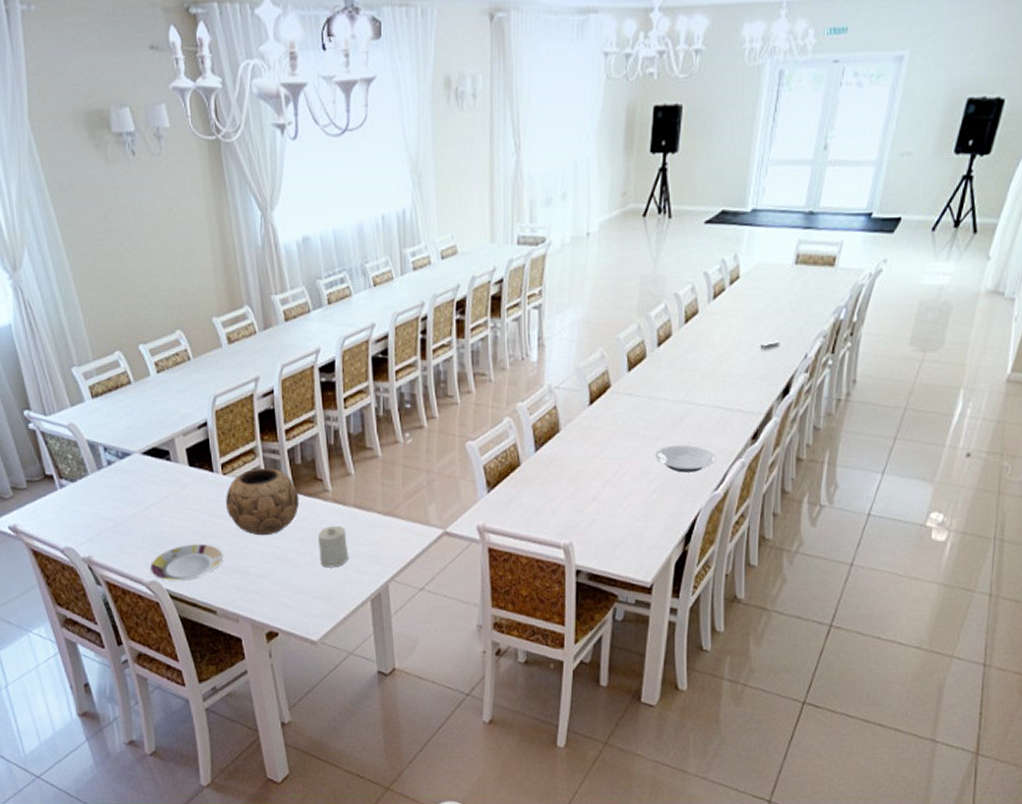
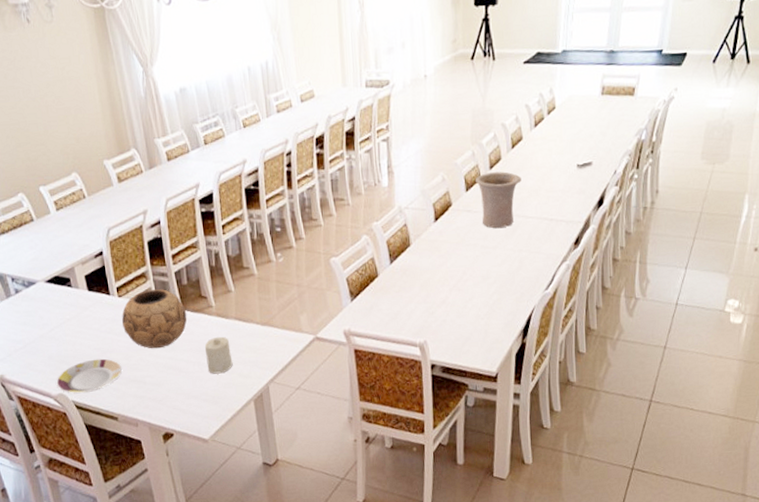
vase: none [640,350,694,416] -> present [476,171,521,228]
plate: present [655,444,717,473] -> none [493,252,546,276]

